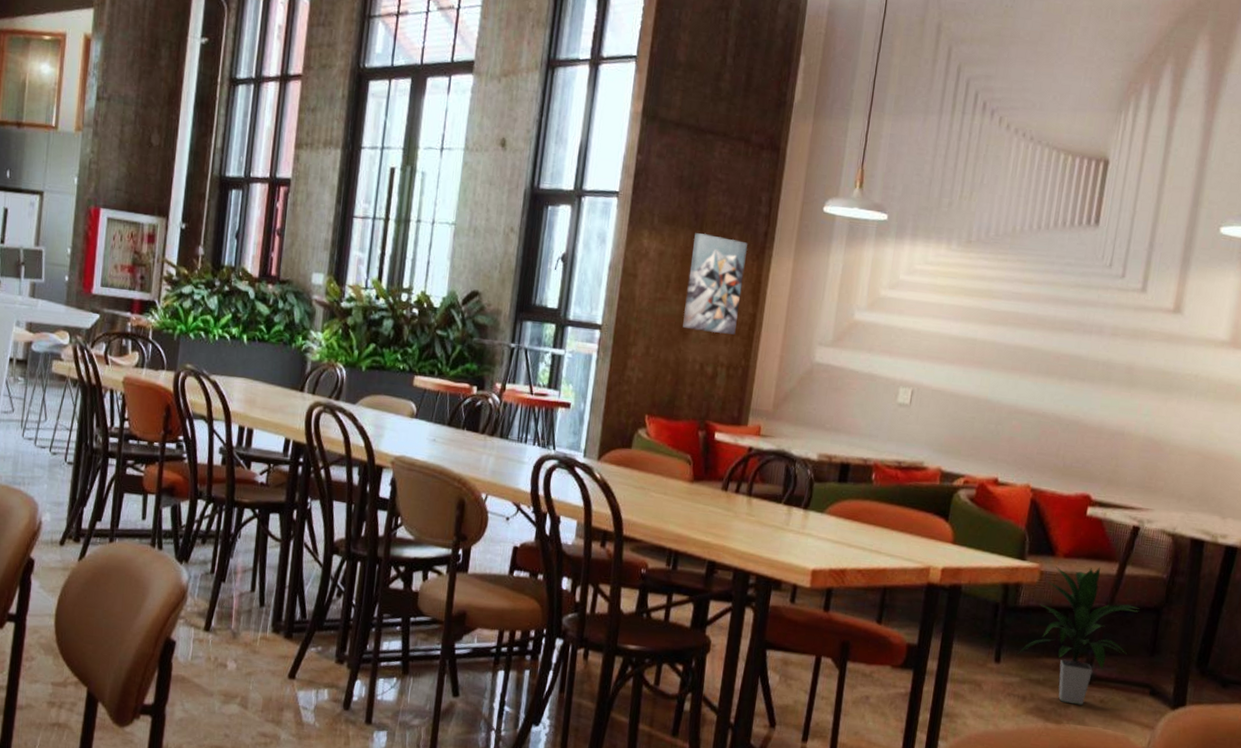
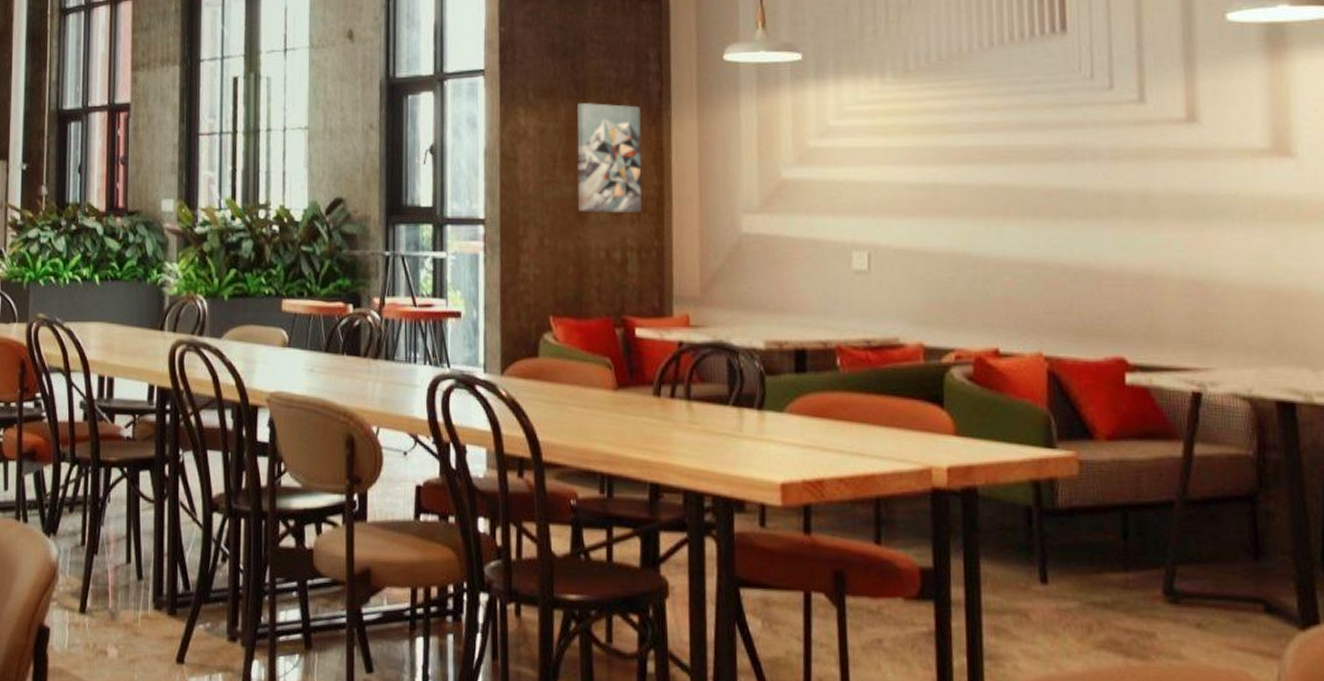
indoor plant: present [1013,566,1140,706] -> none [1065,448,1225,633]

